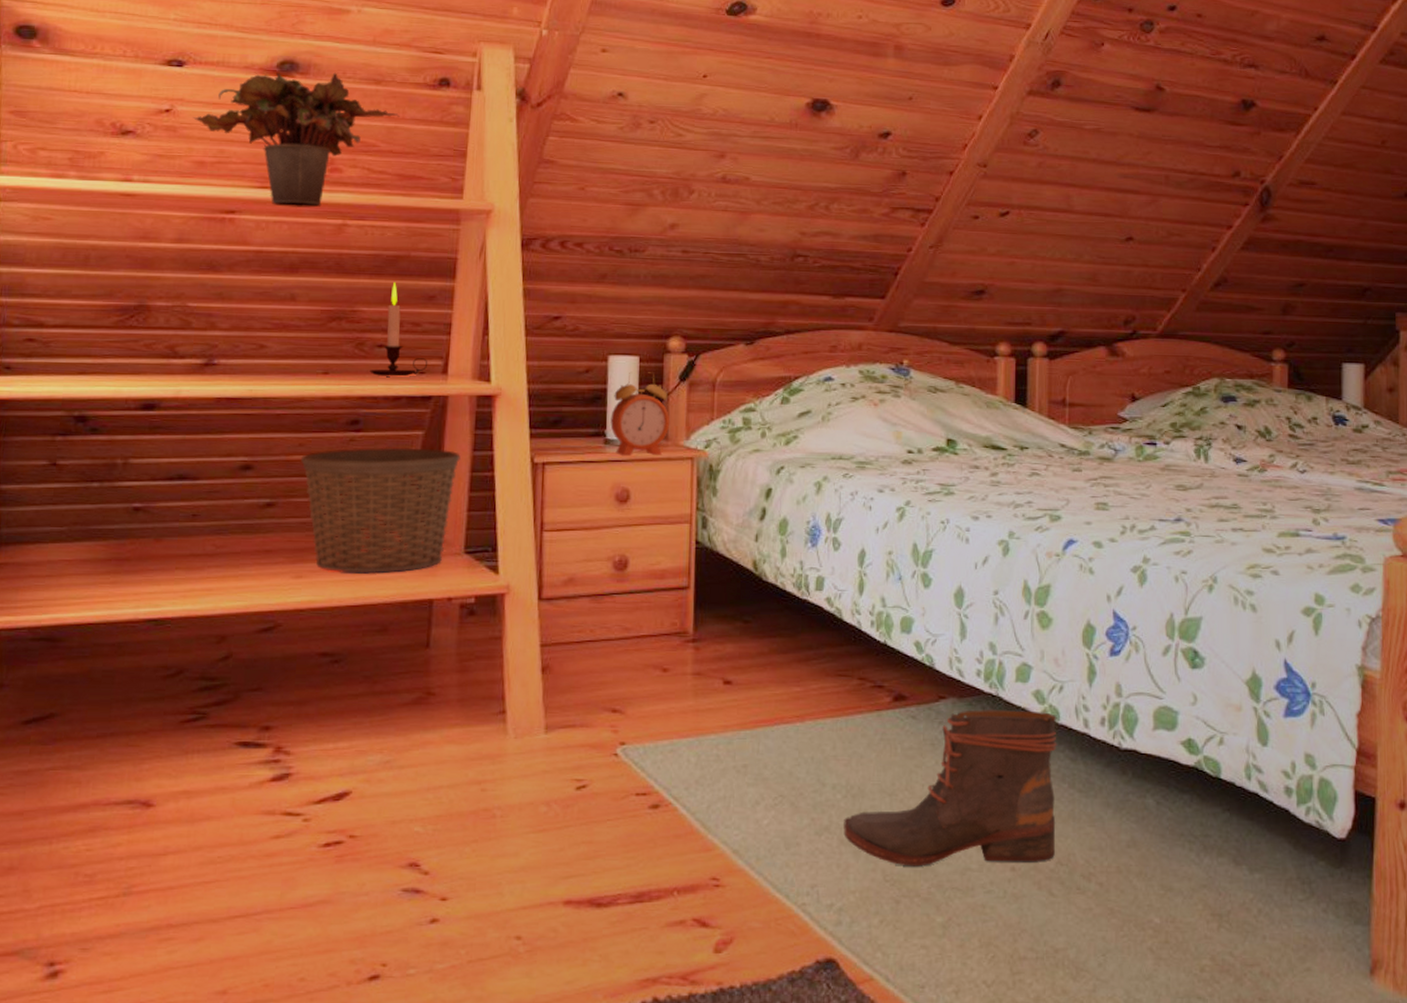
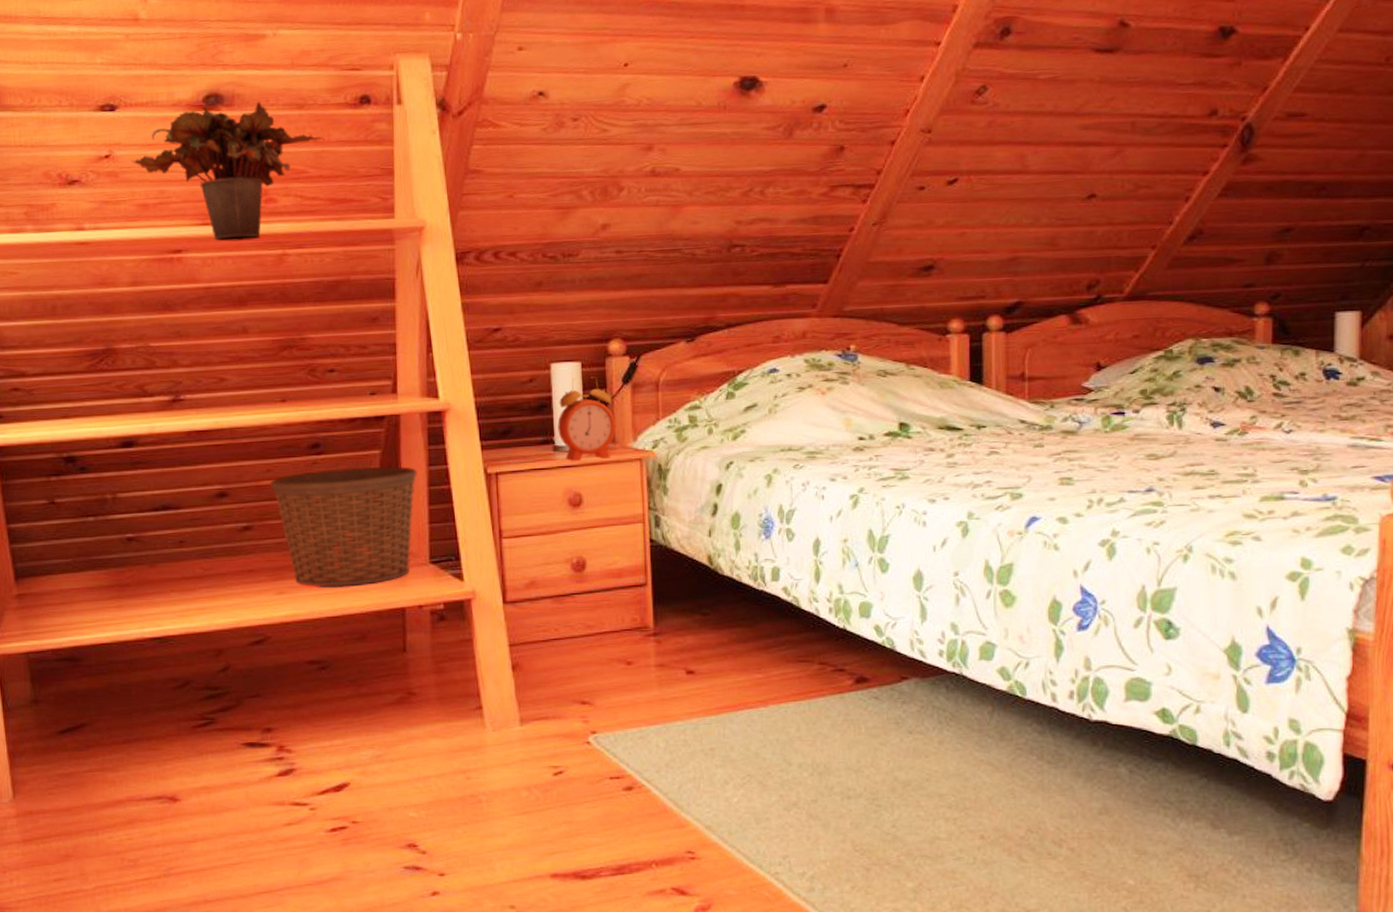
candle: present [370,281,428,377] -> none [324,306,378,400]
boot: present [843,709,1057,867] -> none [811,687,1025,837]

